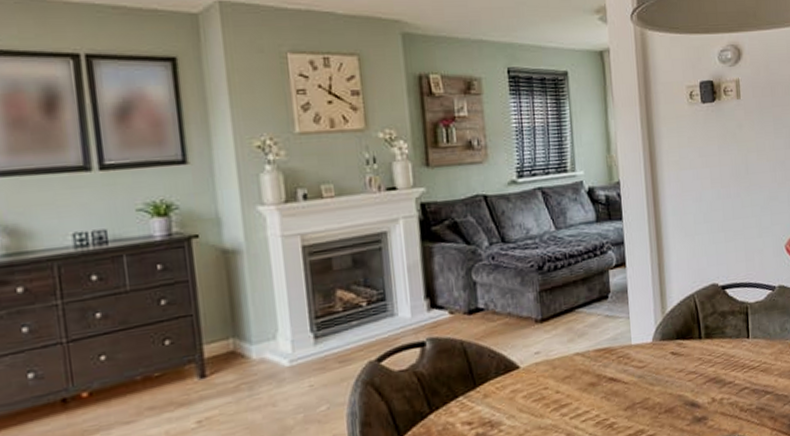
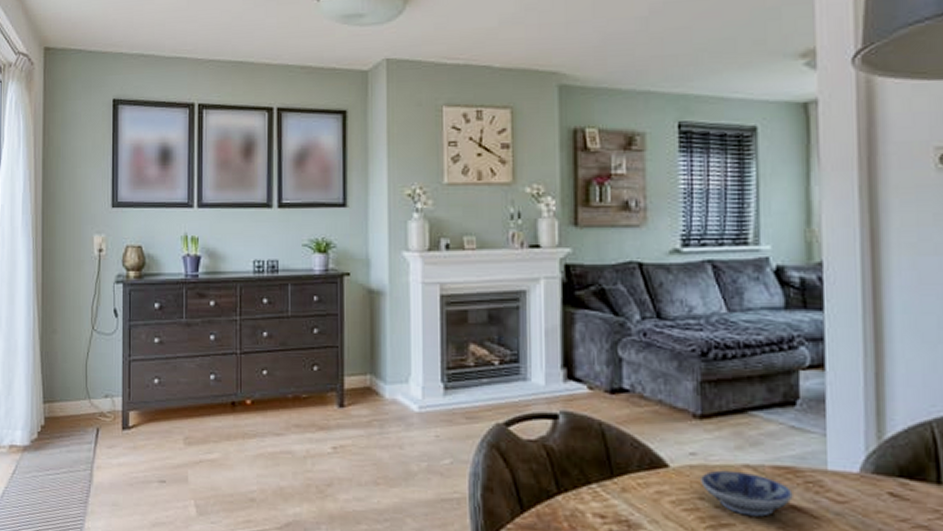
bowl: none [544,359,610,394] -> present [701,470,793,517]

